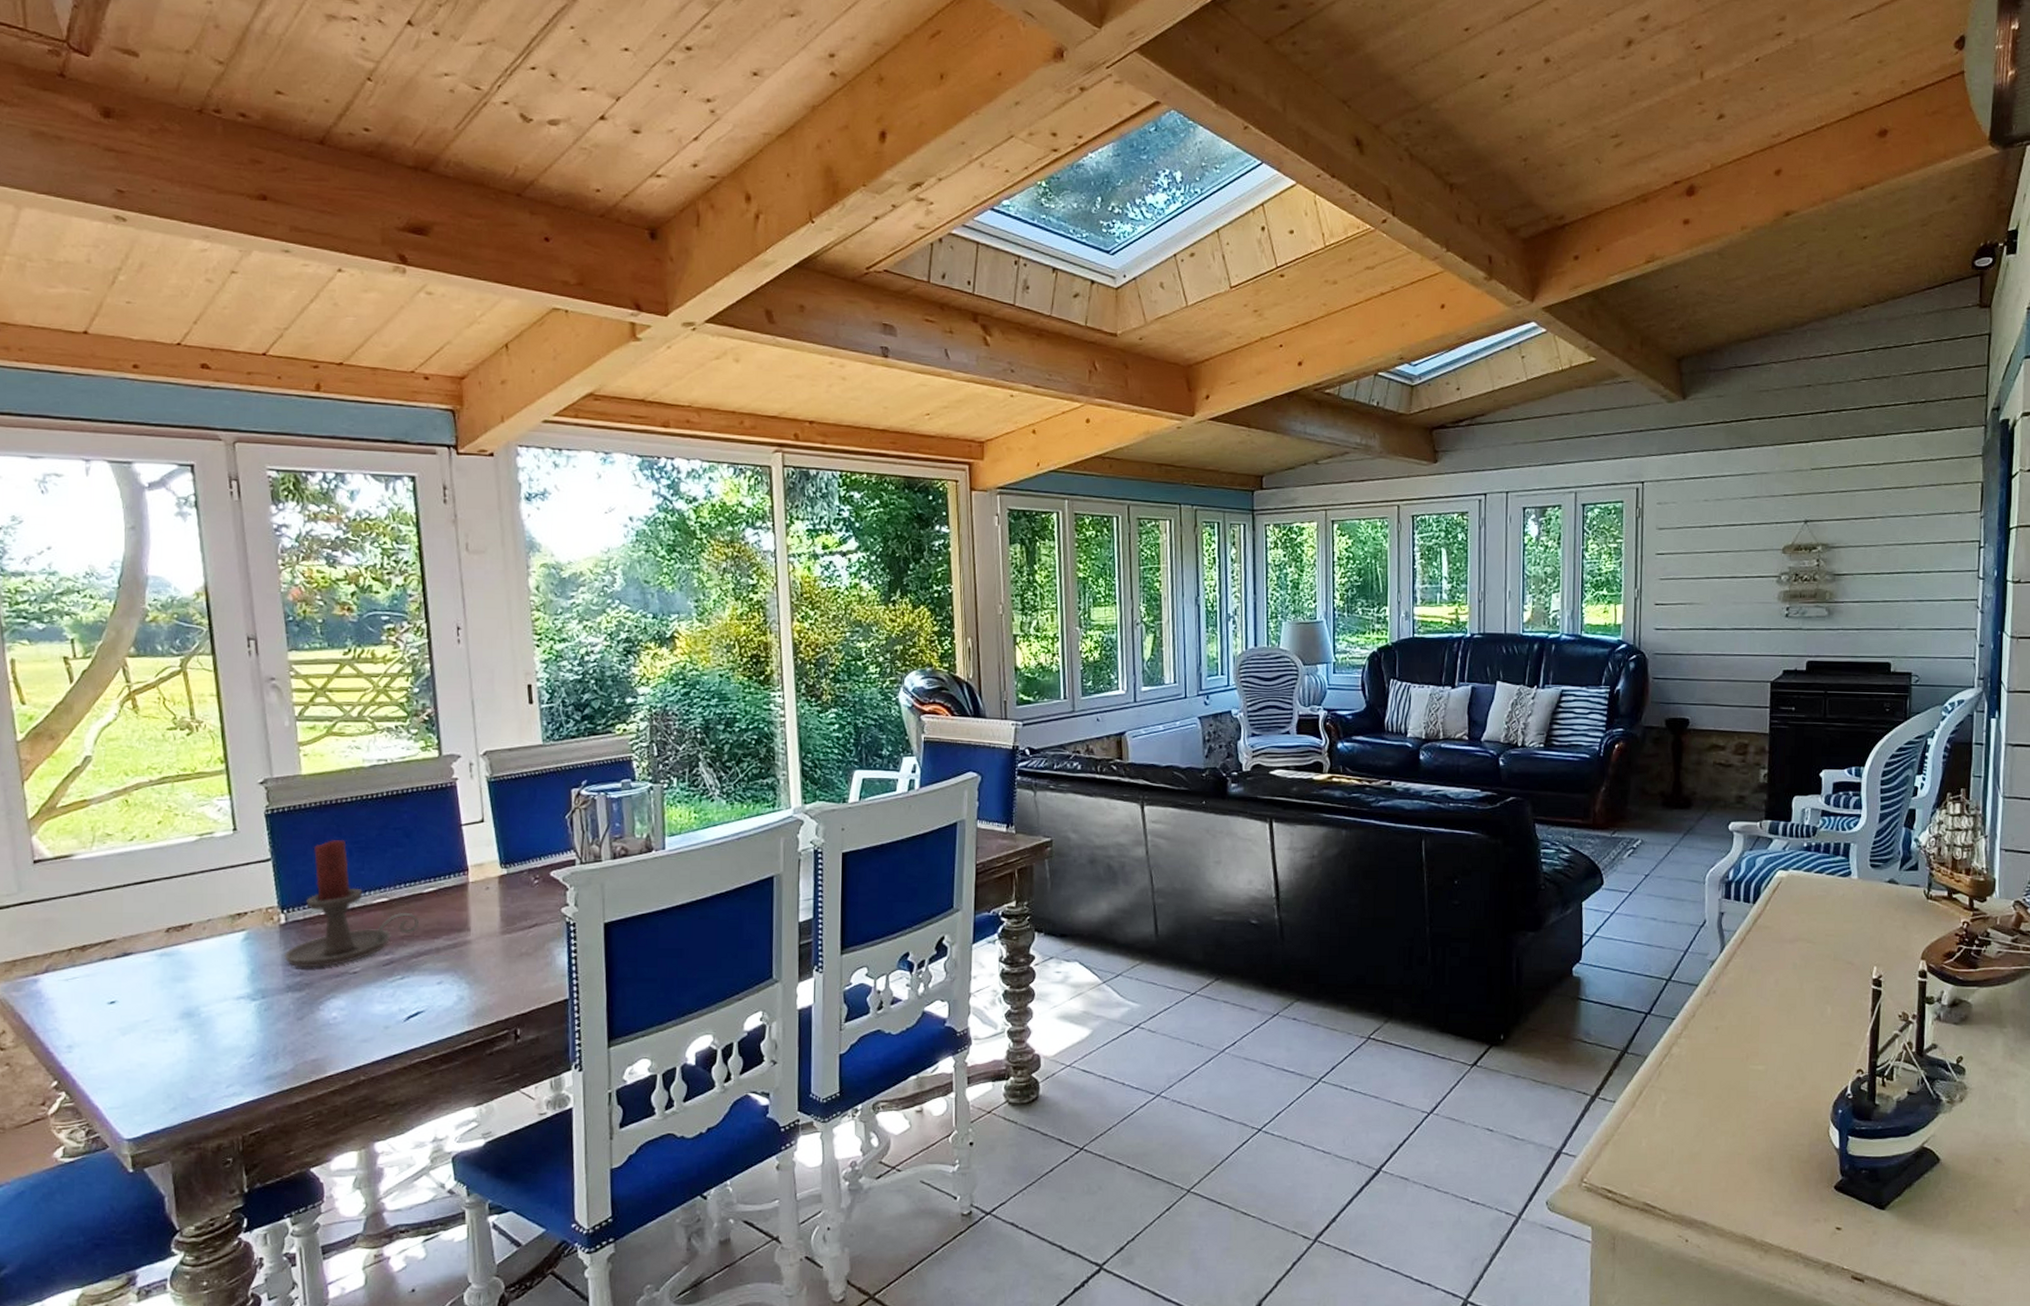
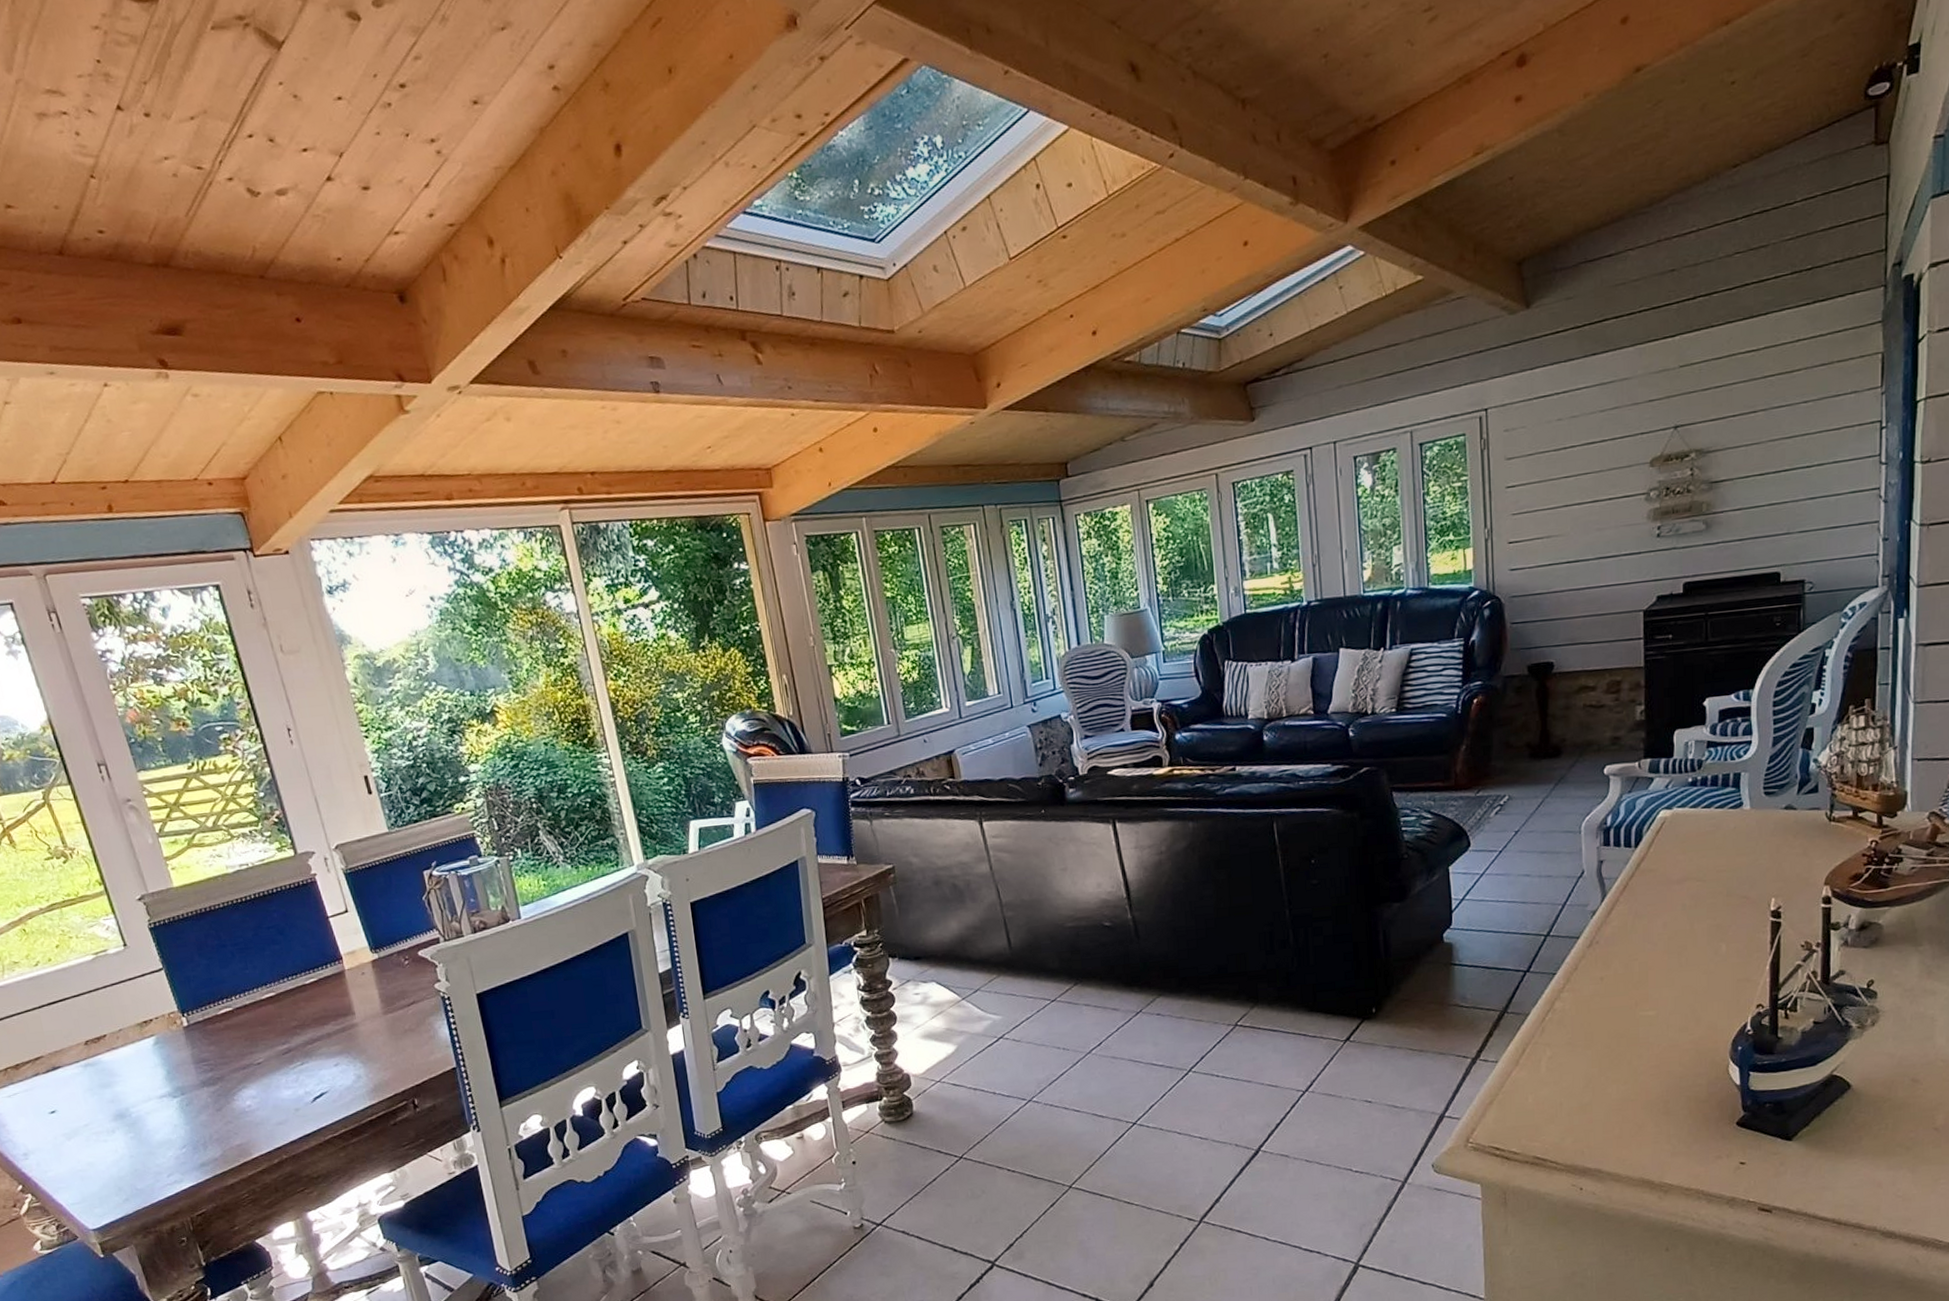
candle holder: present [284,840,420,968] -> none [193,944,308,1064]

